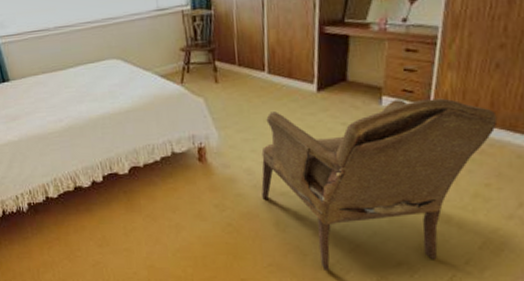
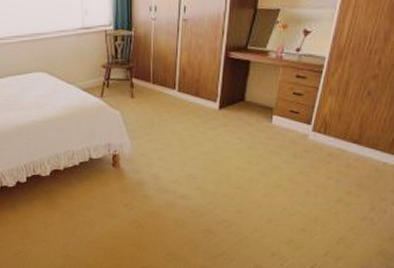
armchair: present [261,98,498,270] -> none [165,119,364,260]

